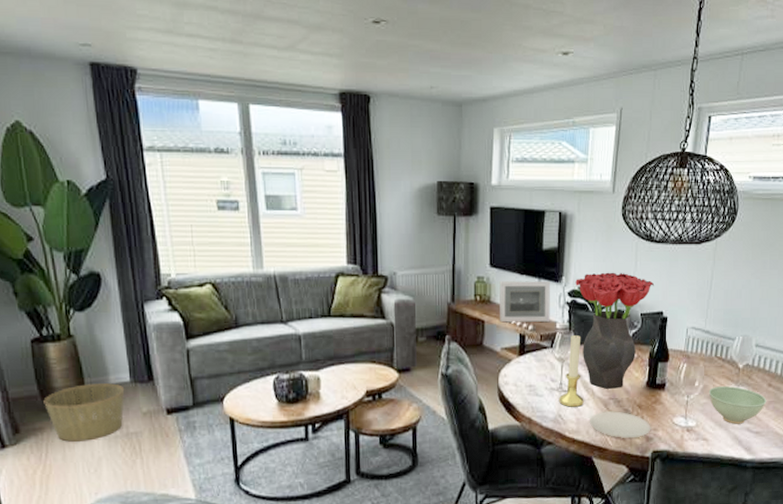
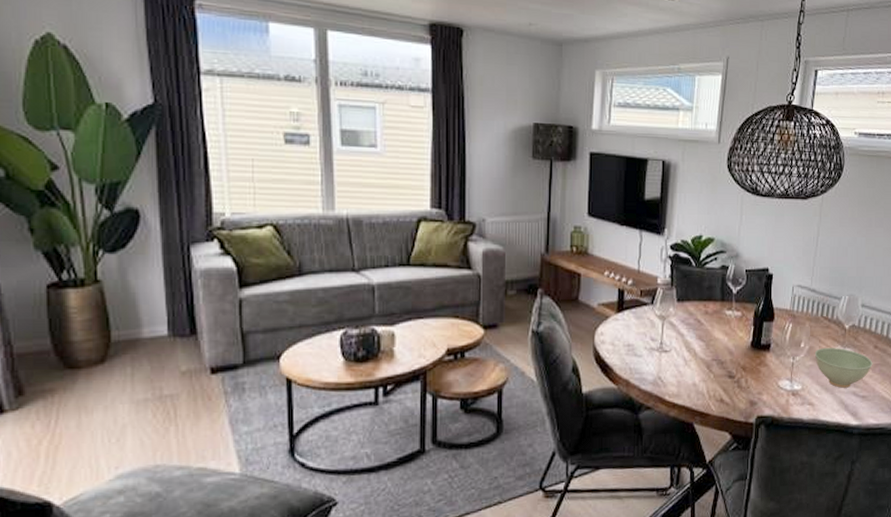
basket: present [43,383,125,442] -> none [57,337,161,406]
picture frame: present [499,280,550,323] -> none [596,232,652,276]
candle holder: present [559,334,584,407] -> none [659,290,685,369]
bouquet: present [575,272,655,389] -> none [678,225,760,349]
plate: present [589,410,651,439] -> none [690,372,756,403]

